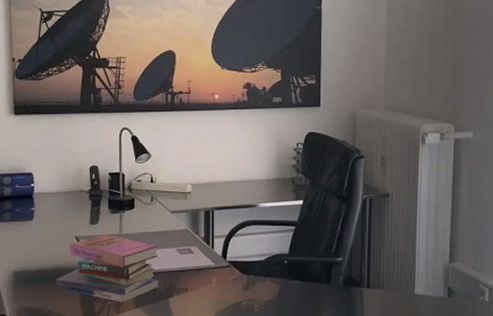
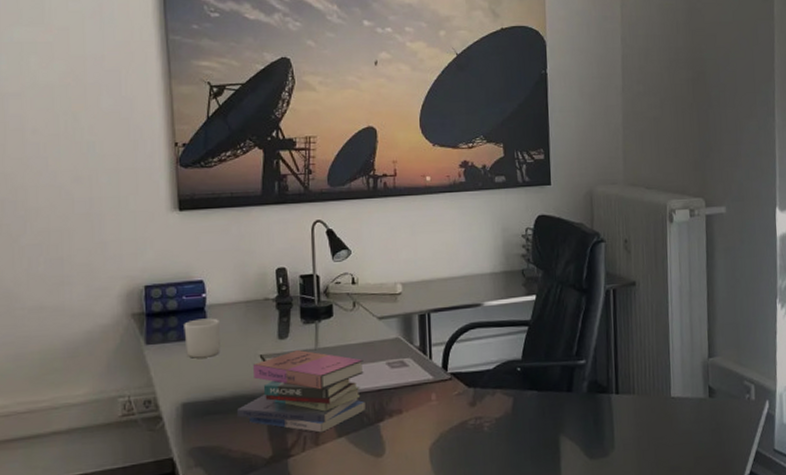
mug: none [16,204,44,236] -> present [184,318,220,358]

